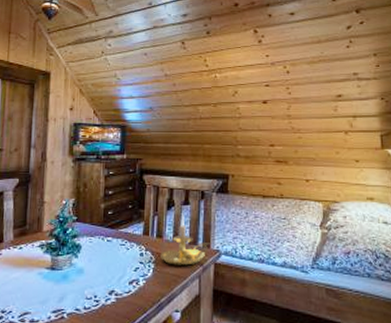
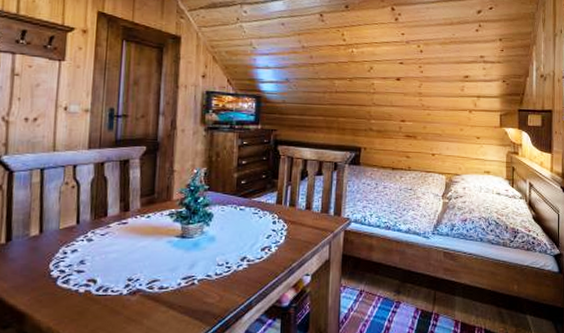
candle holder: present [159,213,212,265] -> none [292,183,342,233]

